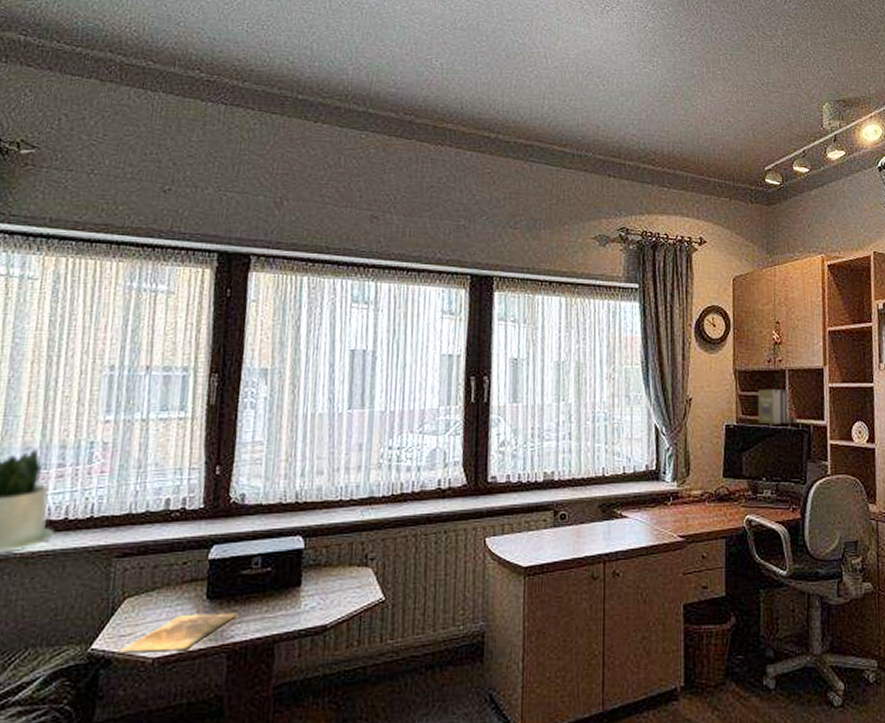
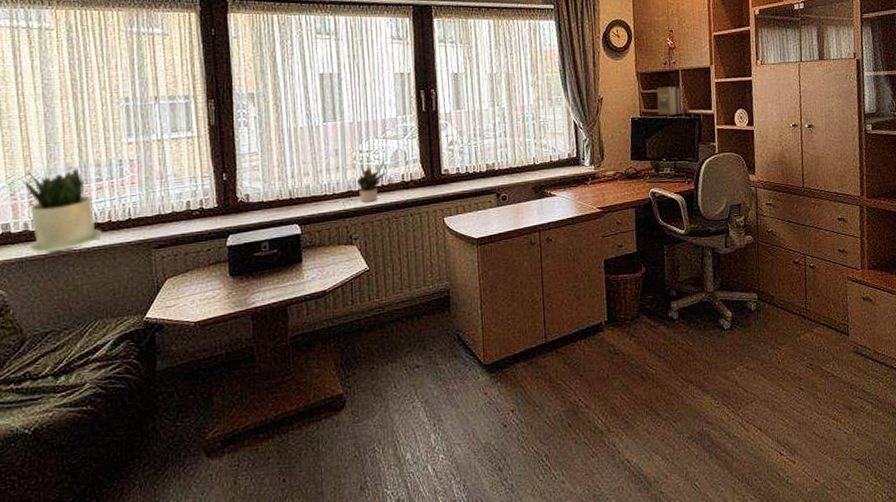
magazine: present [118,612,236,653] -> none [167,285,254,320]
potted plant: none [381,461,419,512] -> present [356,161,386,202]

